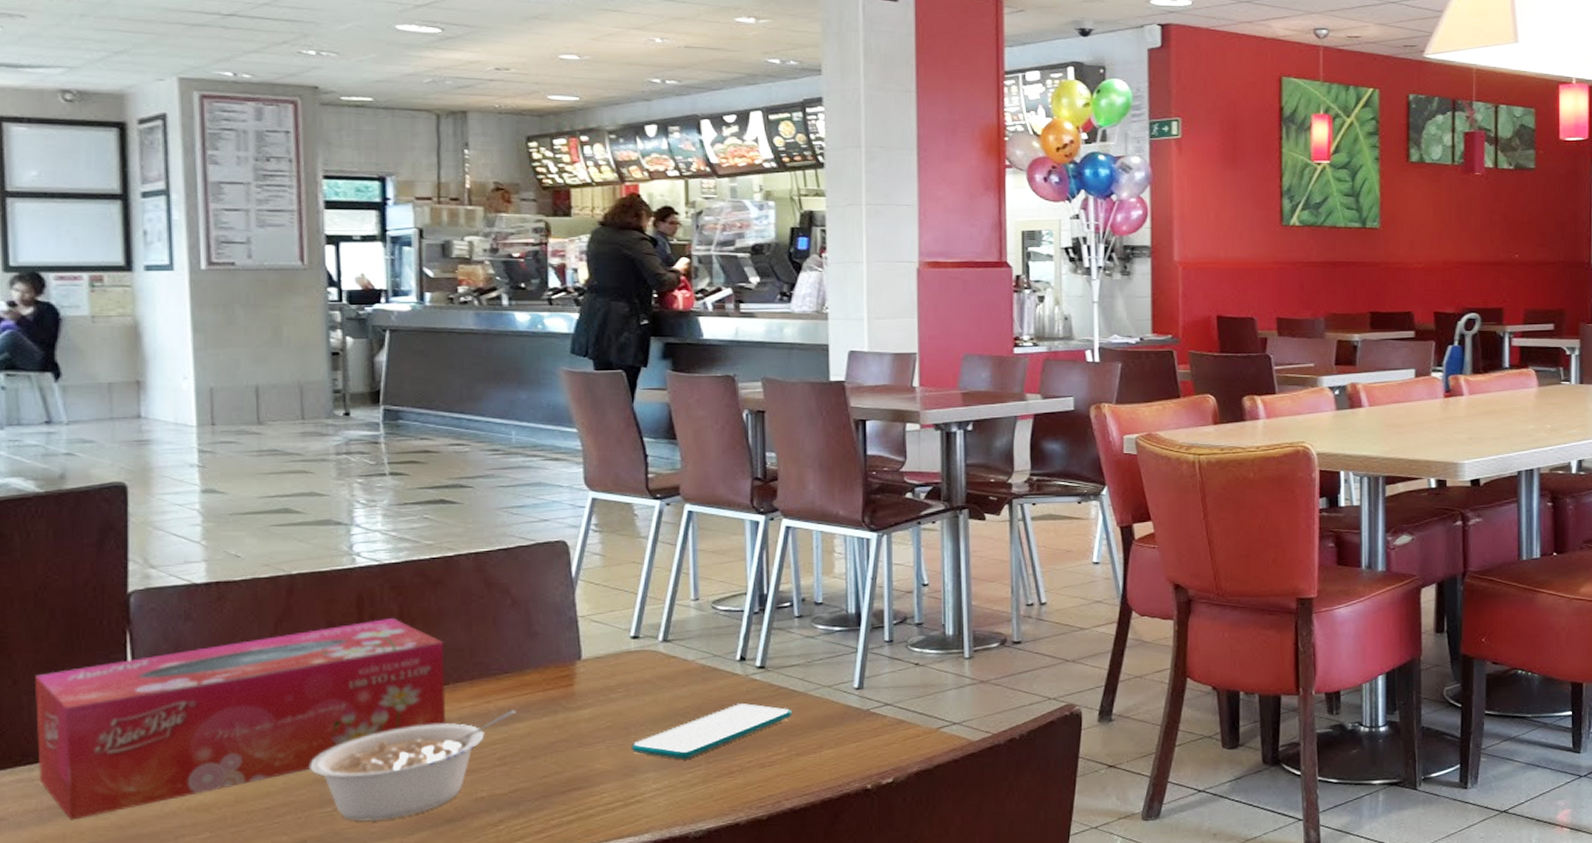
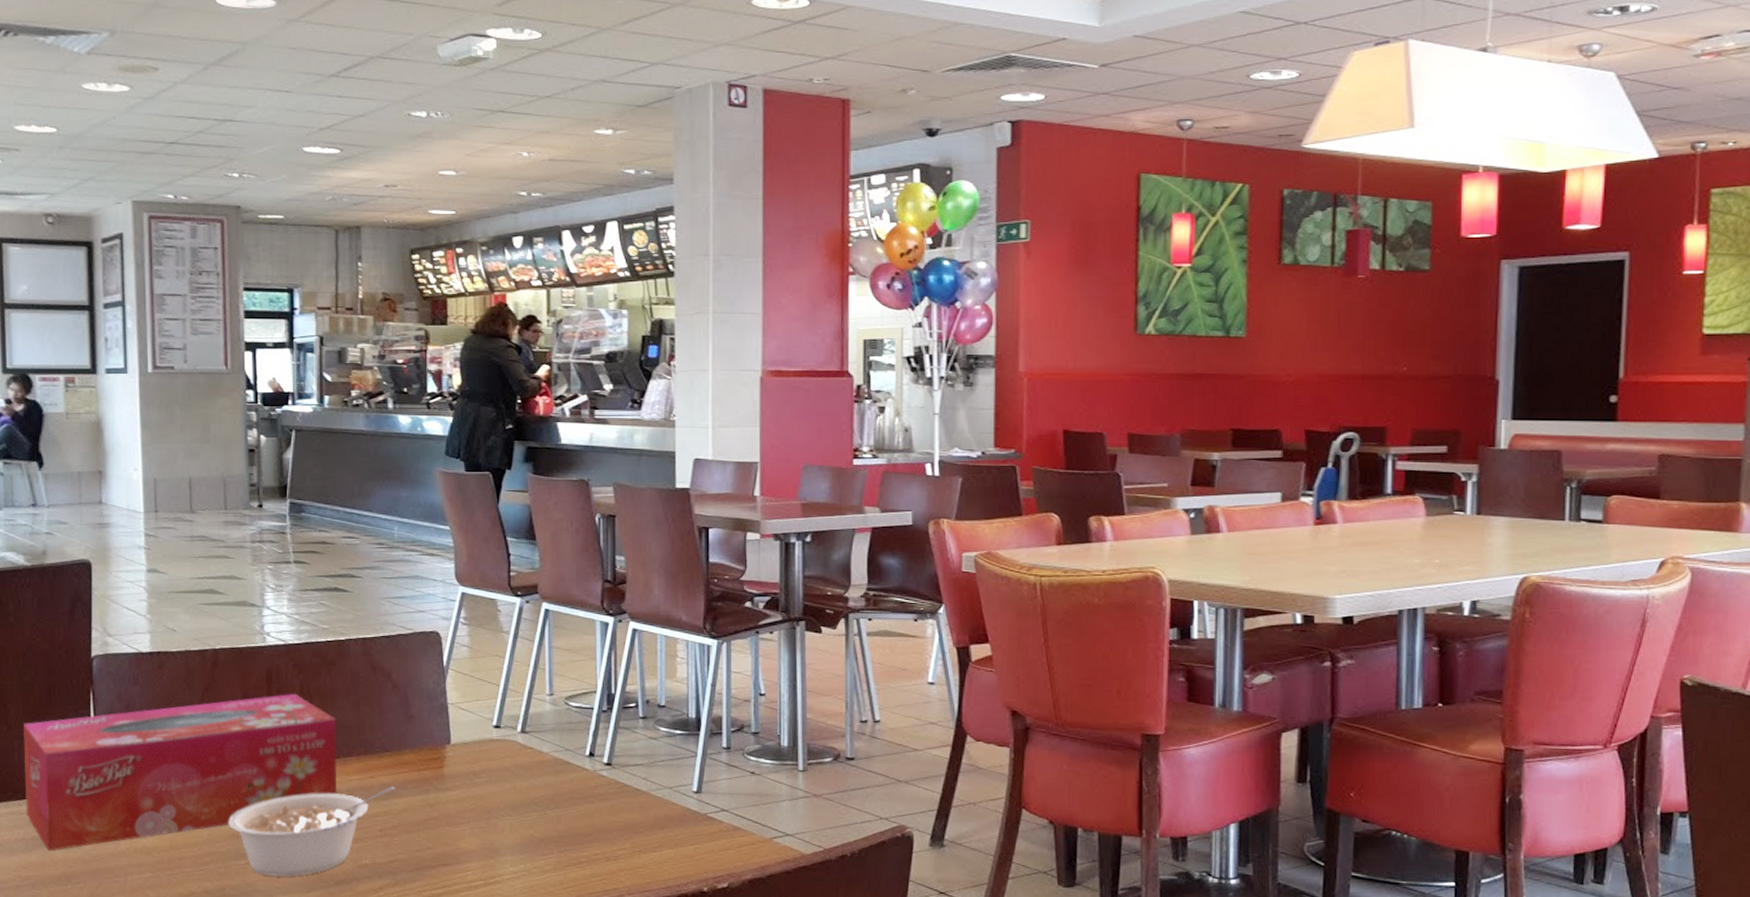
smartphone: present [631,703,793,760] -> none [492,797,636,846]

